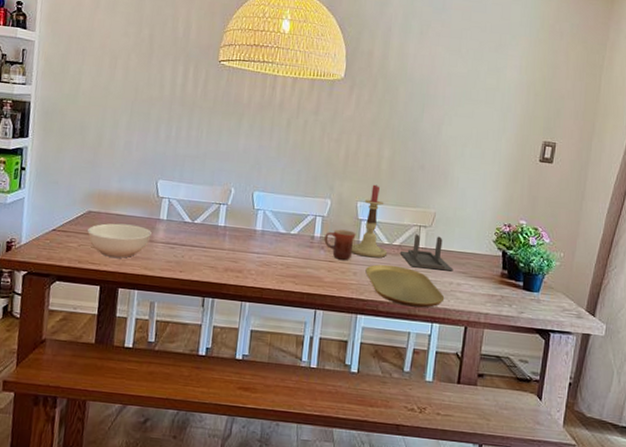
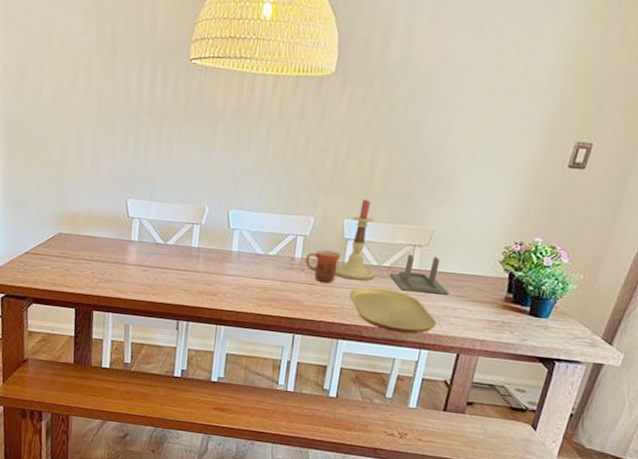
bowl: present [87,223,152,259] -> none [59,245,123,281]

